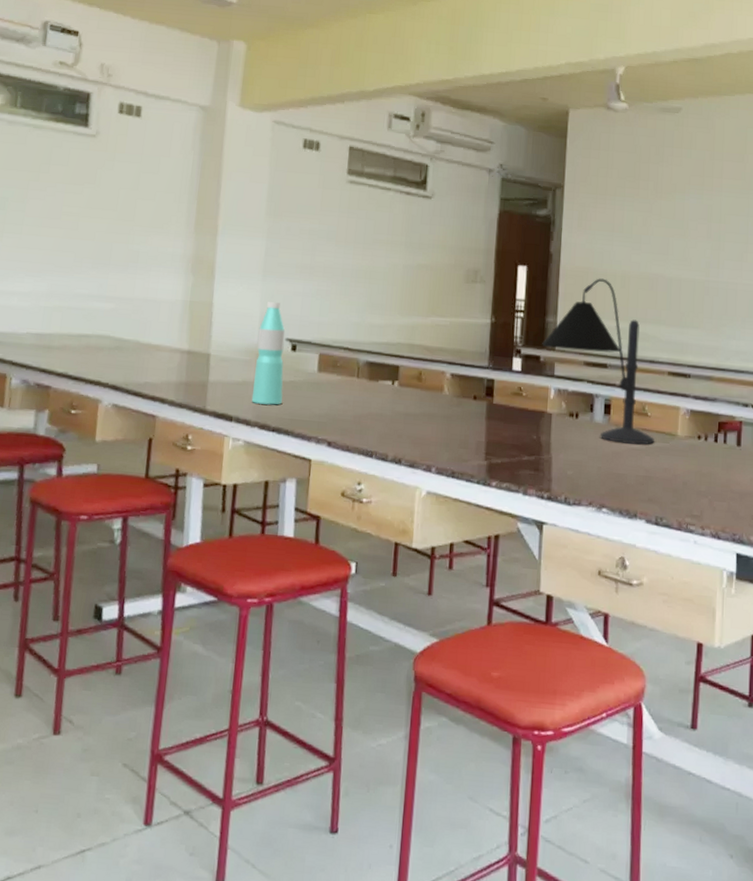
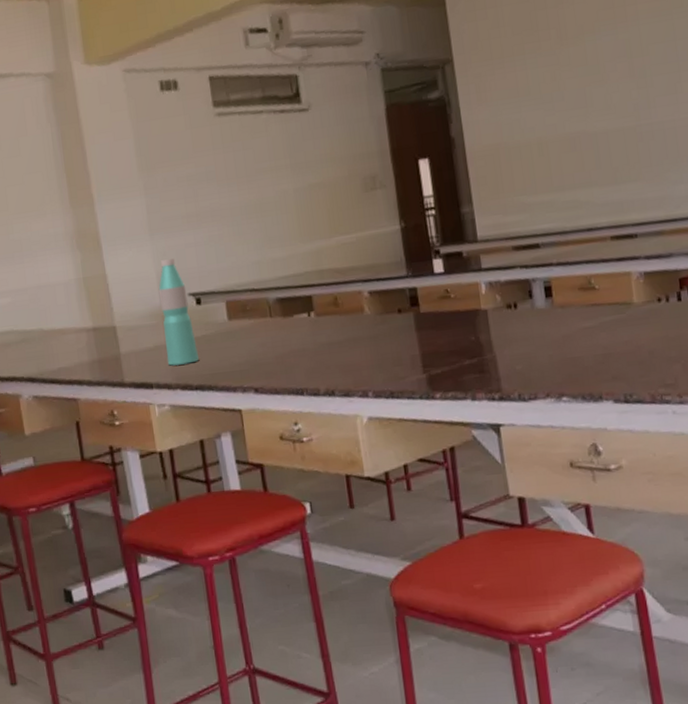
desk lamp: present [542,278,654,445] -> none [461,151,608,325]

